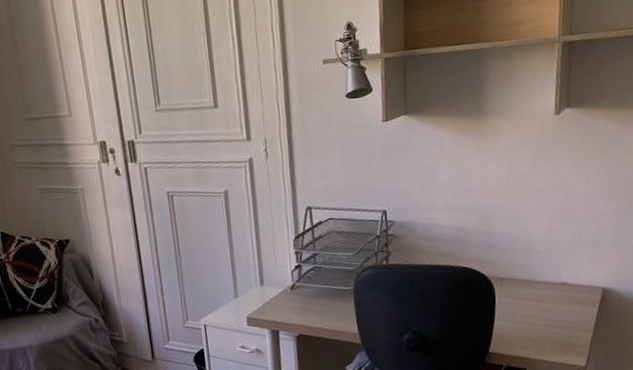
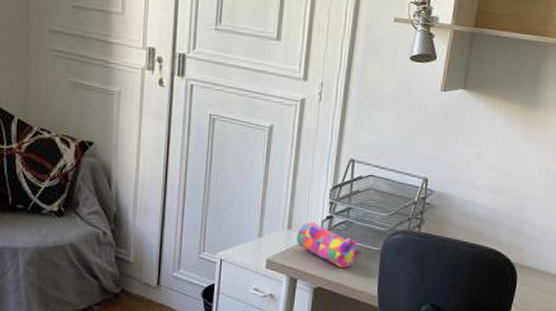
pencil case: none [269,273,335,313] -> present [296,221,362,269]

